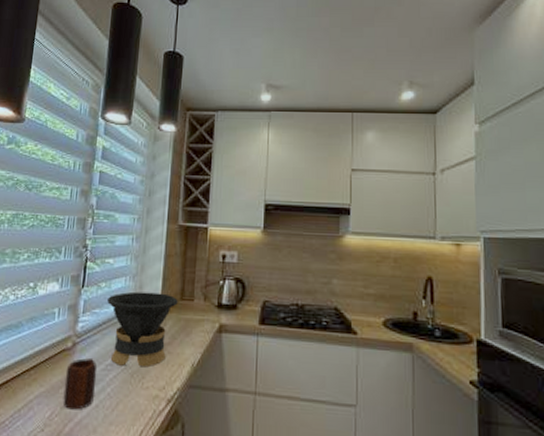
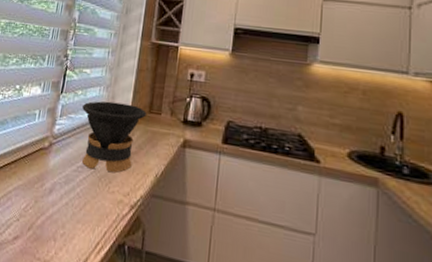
mug: present [62,358,98,410] -> none [37,158,70,205]

